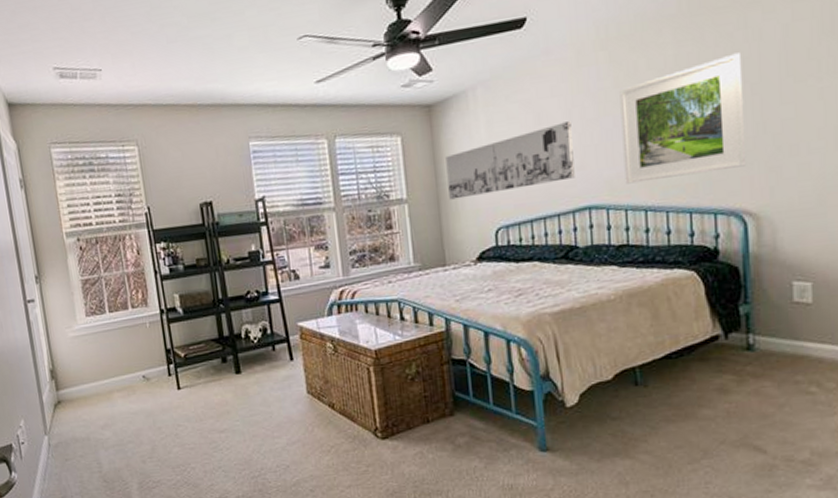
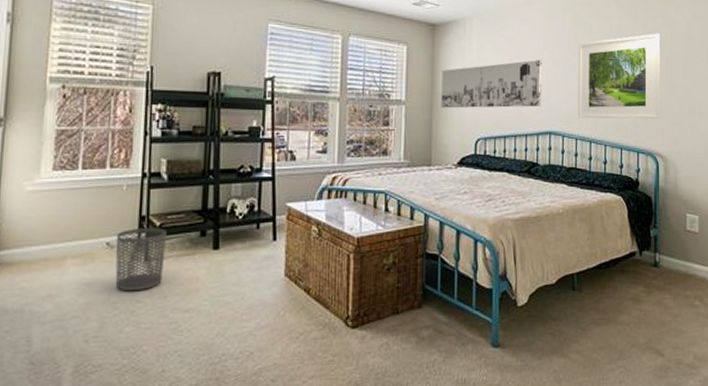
waste bin: none [149,358,196,418] -> present [115,228,167,292]

